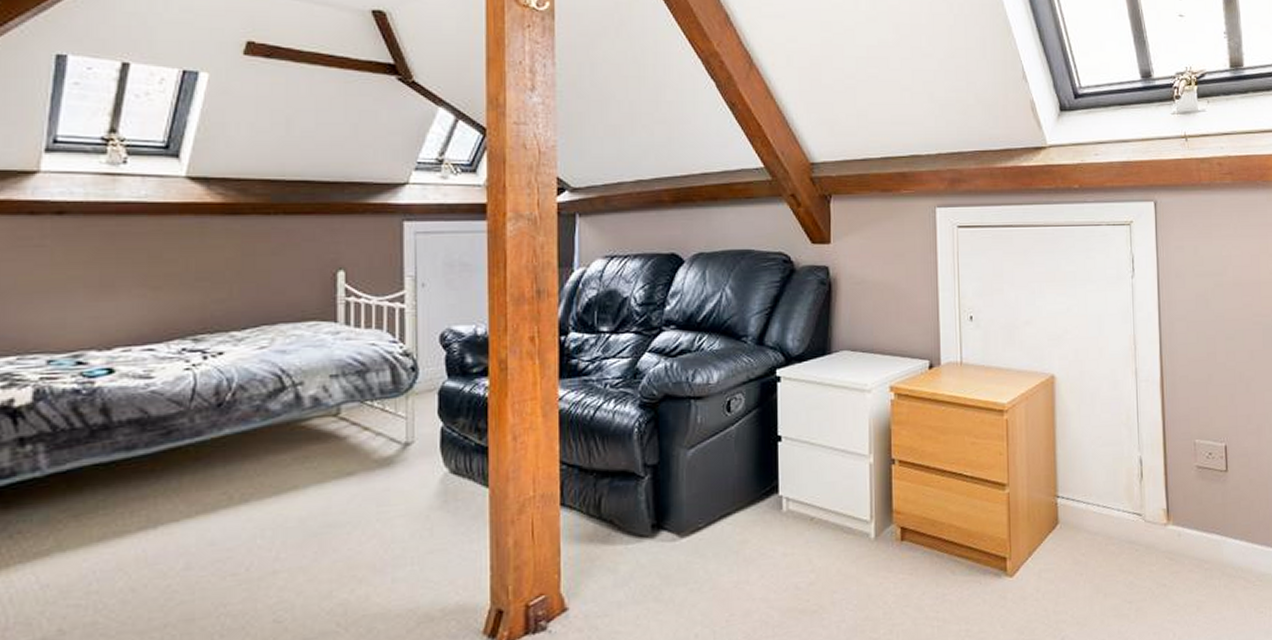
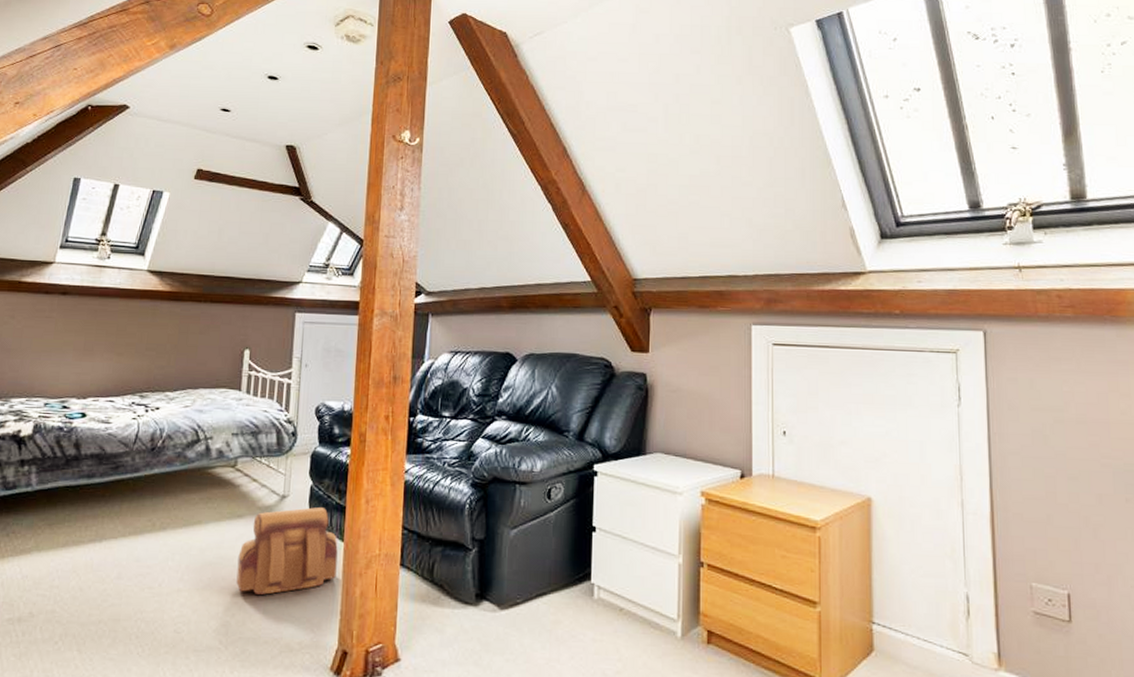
backpack: none [352,451,482,564] -> present [236,507,338,596]

